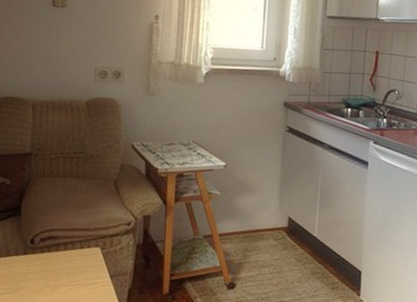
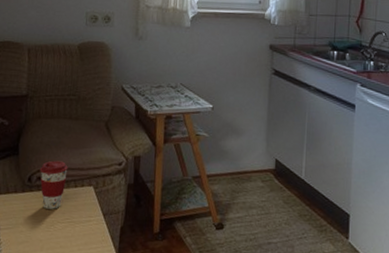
coffee cup: none [44,221,74,272] -> present [40,160,68,209]

